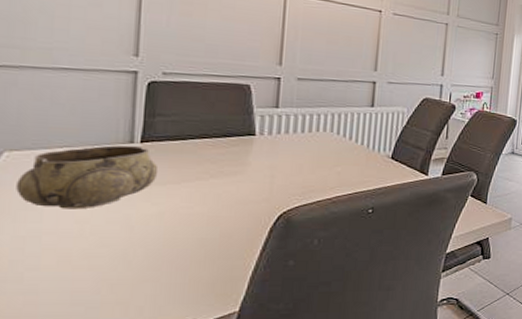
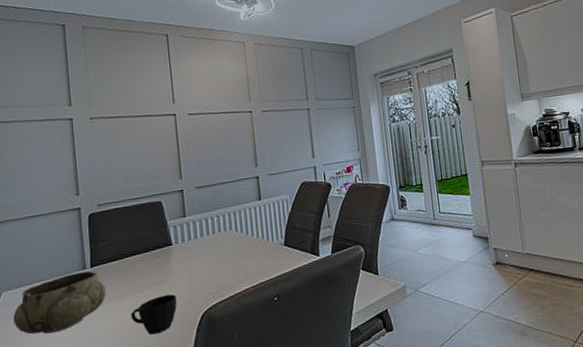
cup: none [186,188,251,228] -> present [131,294,177,335]

